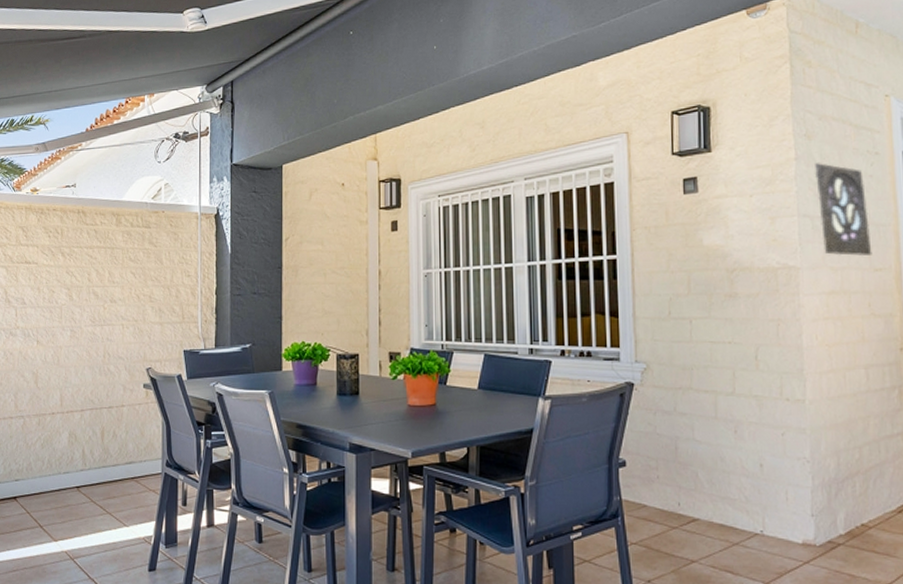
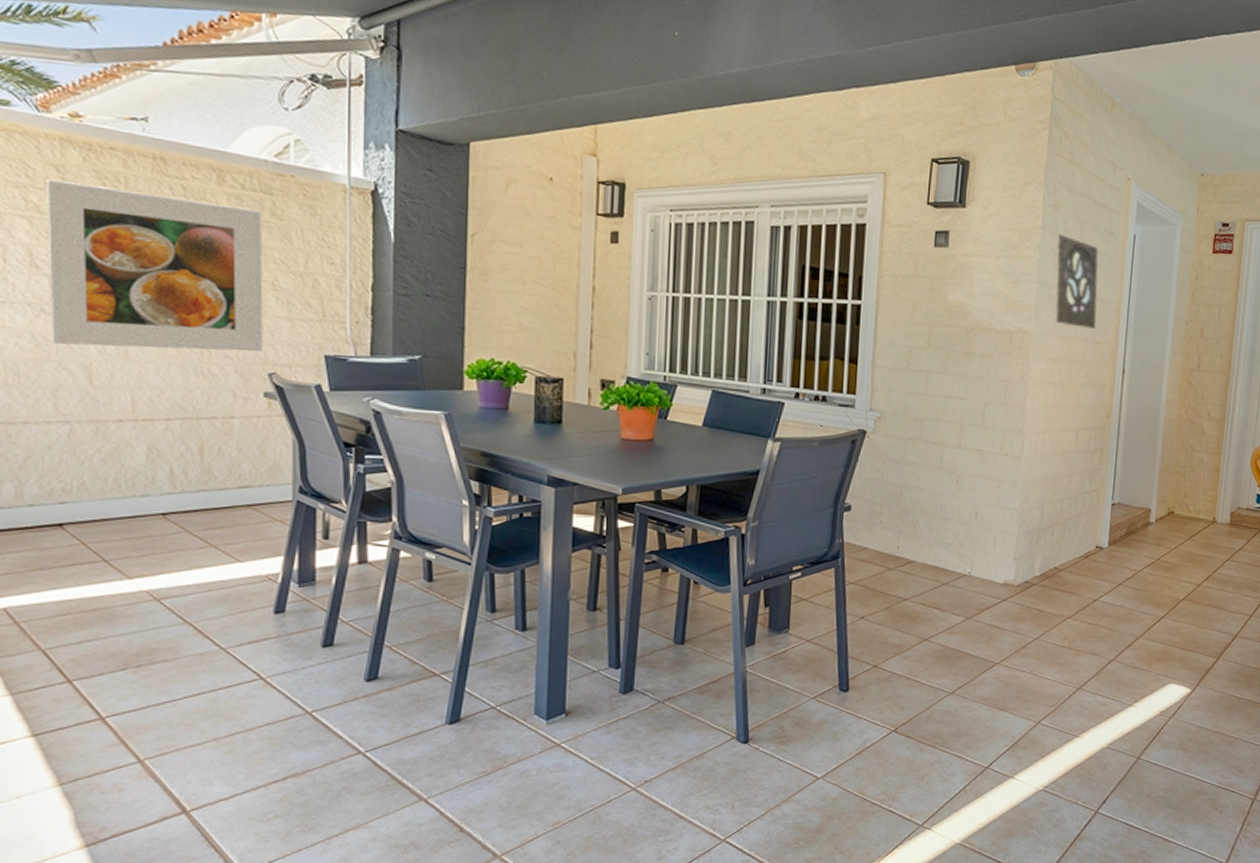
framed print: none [15,237,144,358] -> present [46,178,263,352]

